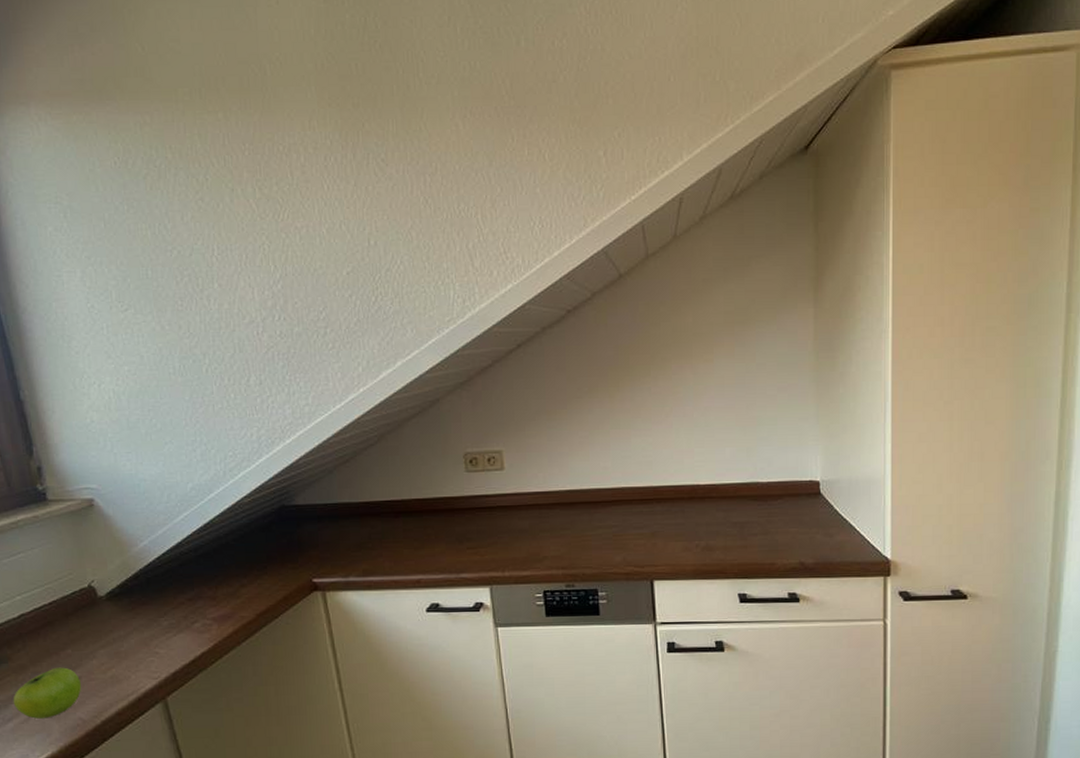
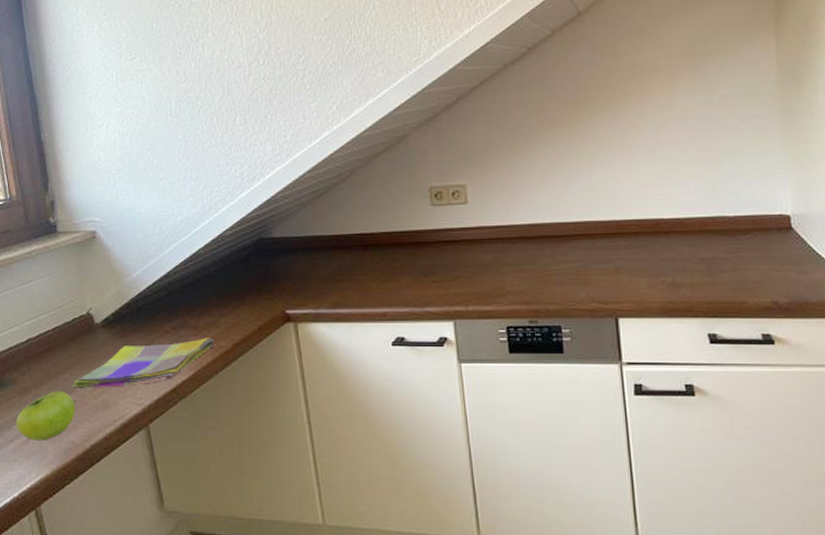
dish towel: none [75,608,236,665] -> present [71,338,215,390]

